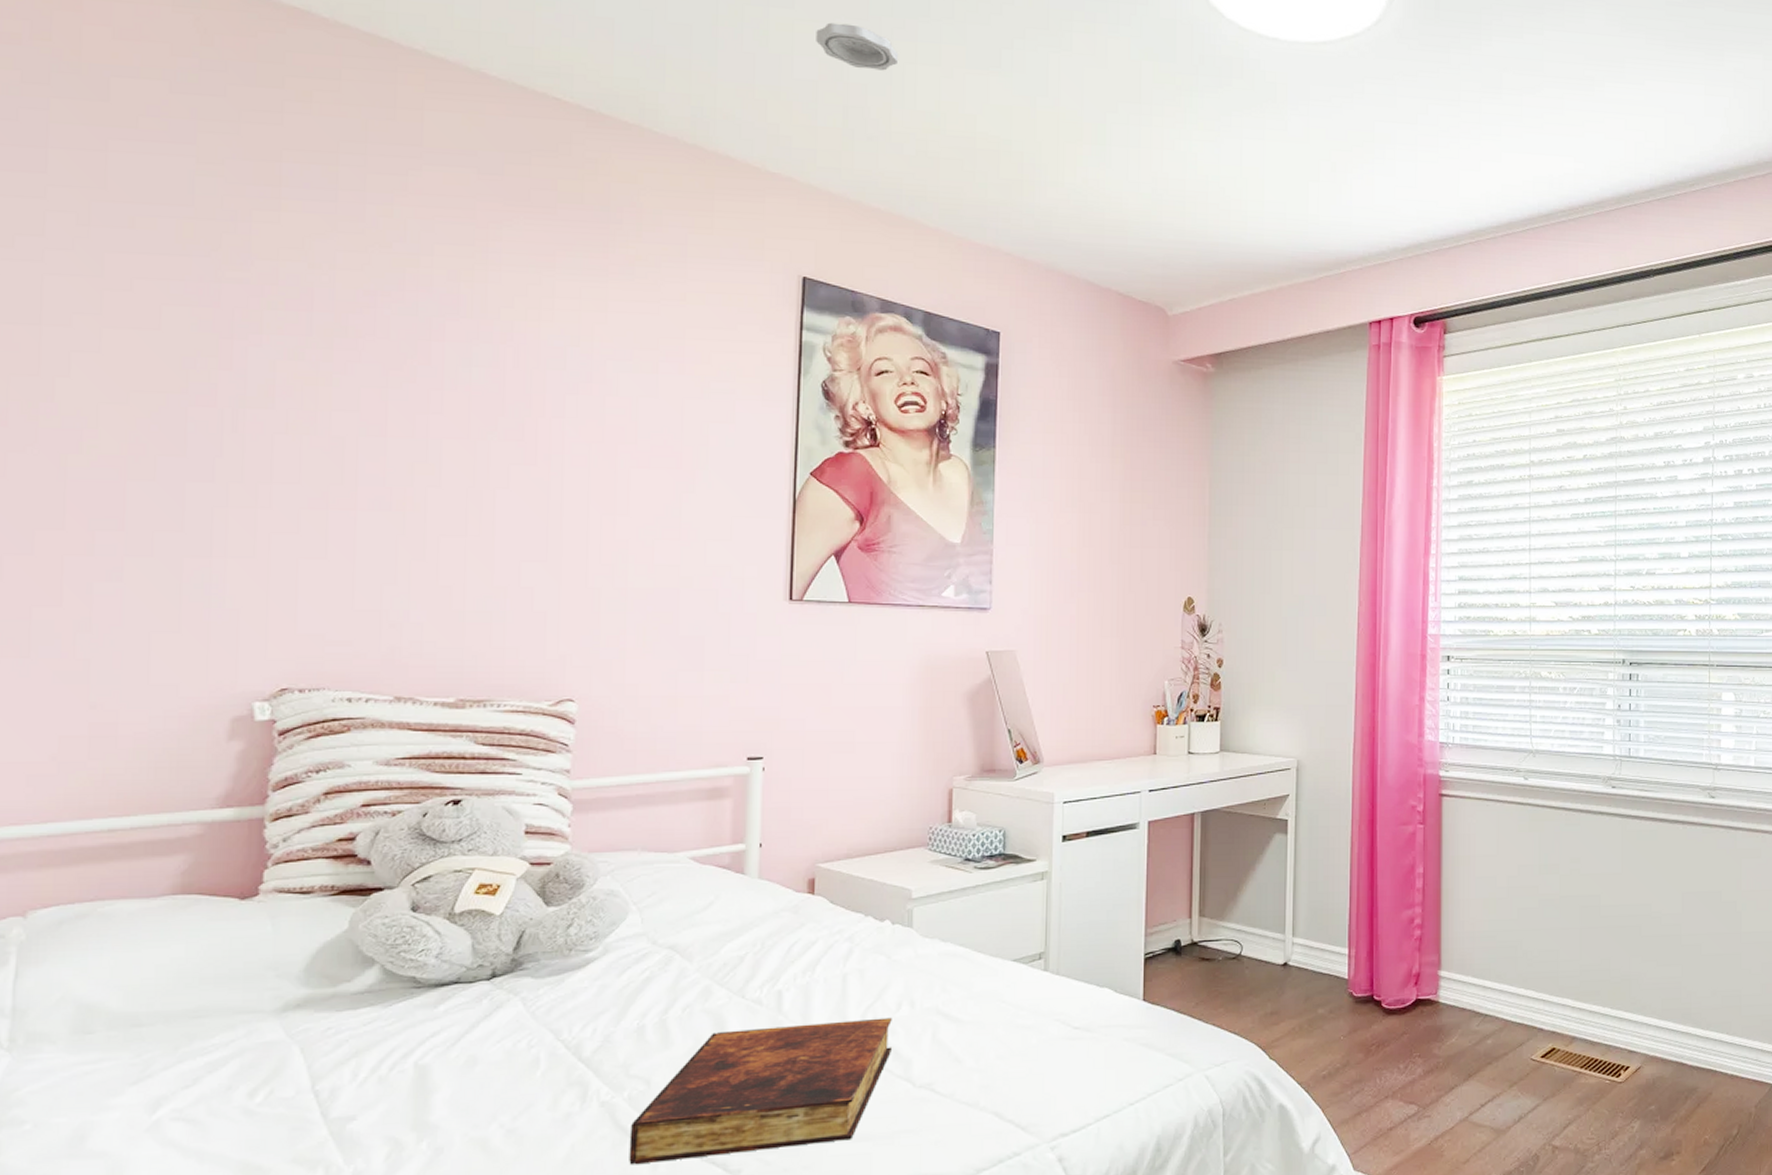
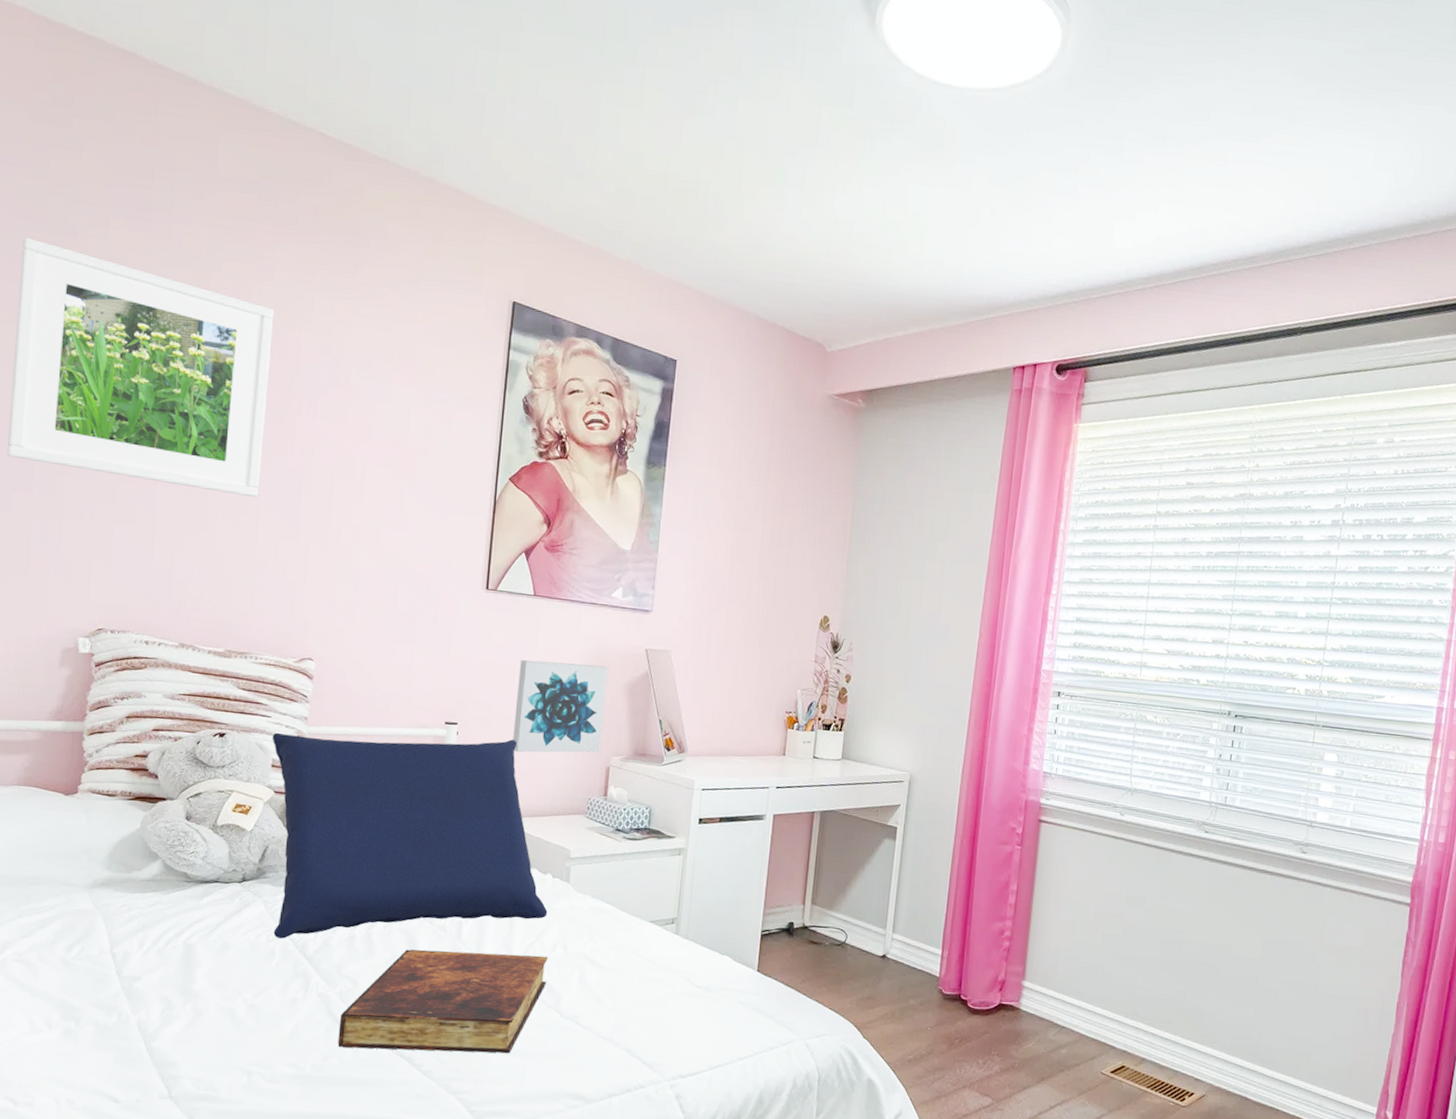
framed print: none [145,226,504,516] -> present [6,237,274,498]
cushion: none [523,770,888,1042] -> present [272,732,548,939]
smoke detector: present [816,22,899,71] -> none [536,66,606,112]
wall art: none [833,674,944,784] -> present [513,659,609,753]

